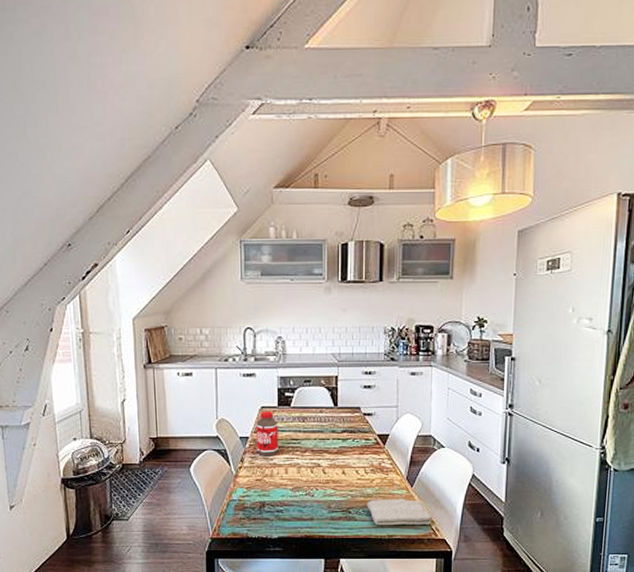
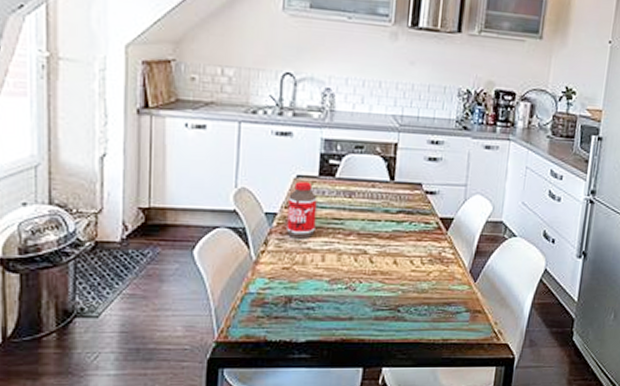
washcloth: present [367,498,432,526] -> none [420,295,496,328]

